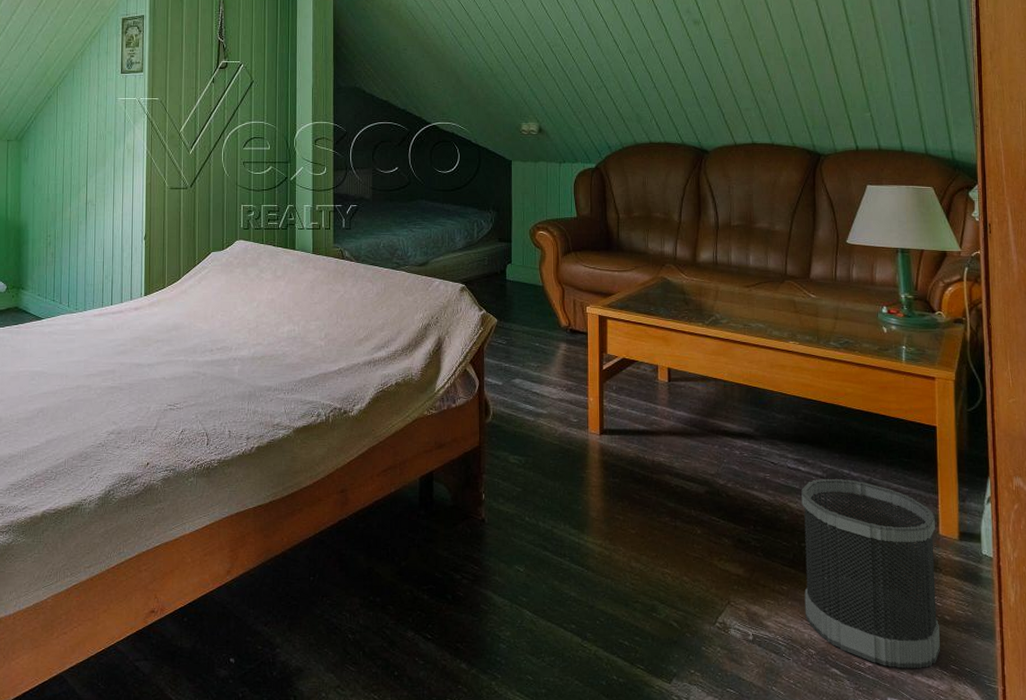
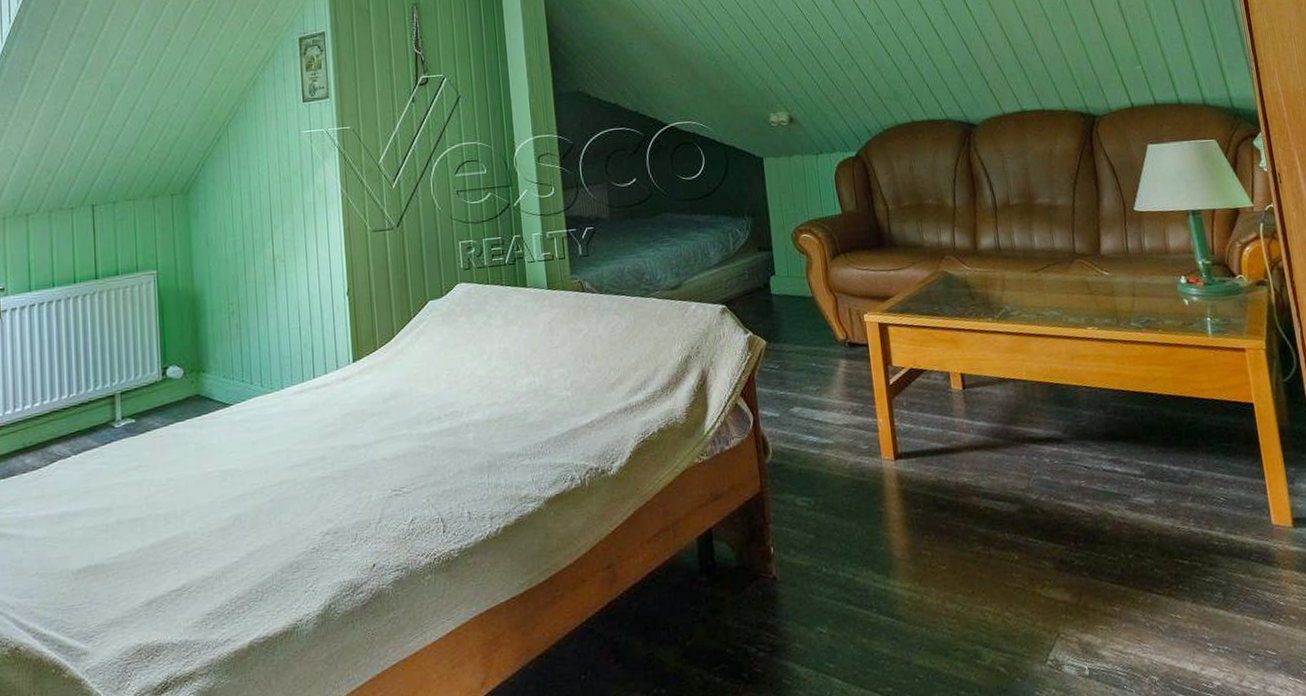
wastebasket: present [801,478,940,668] -> none [1120,475,1290,684]

